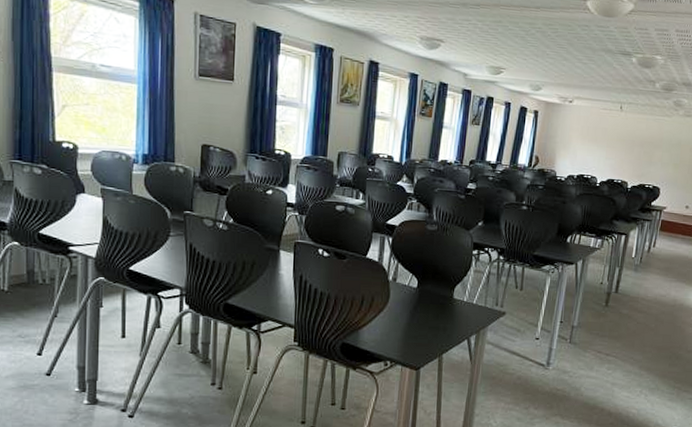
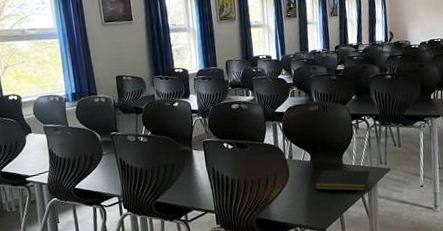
notepad: none [416,300,482,333] -> present [315,169,370,191]

